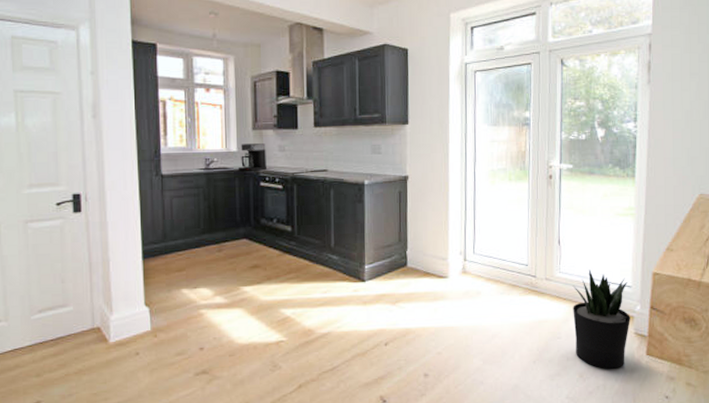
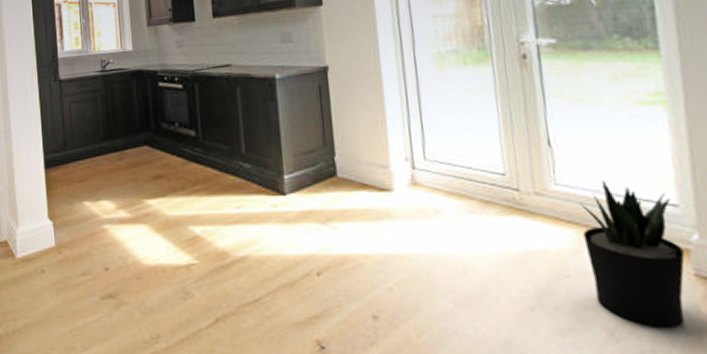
coffee maker: present [237,143,268,172] -> none [134,40,165,72]

